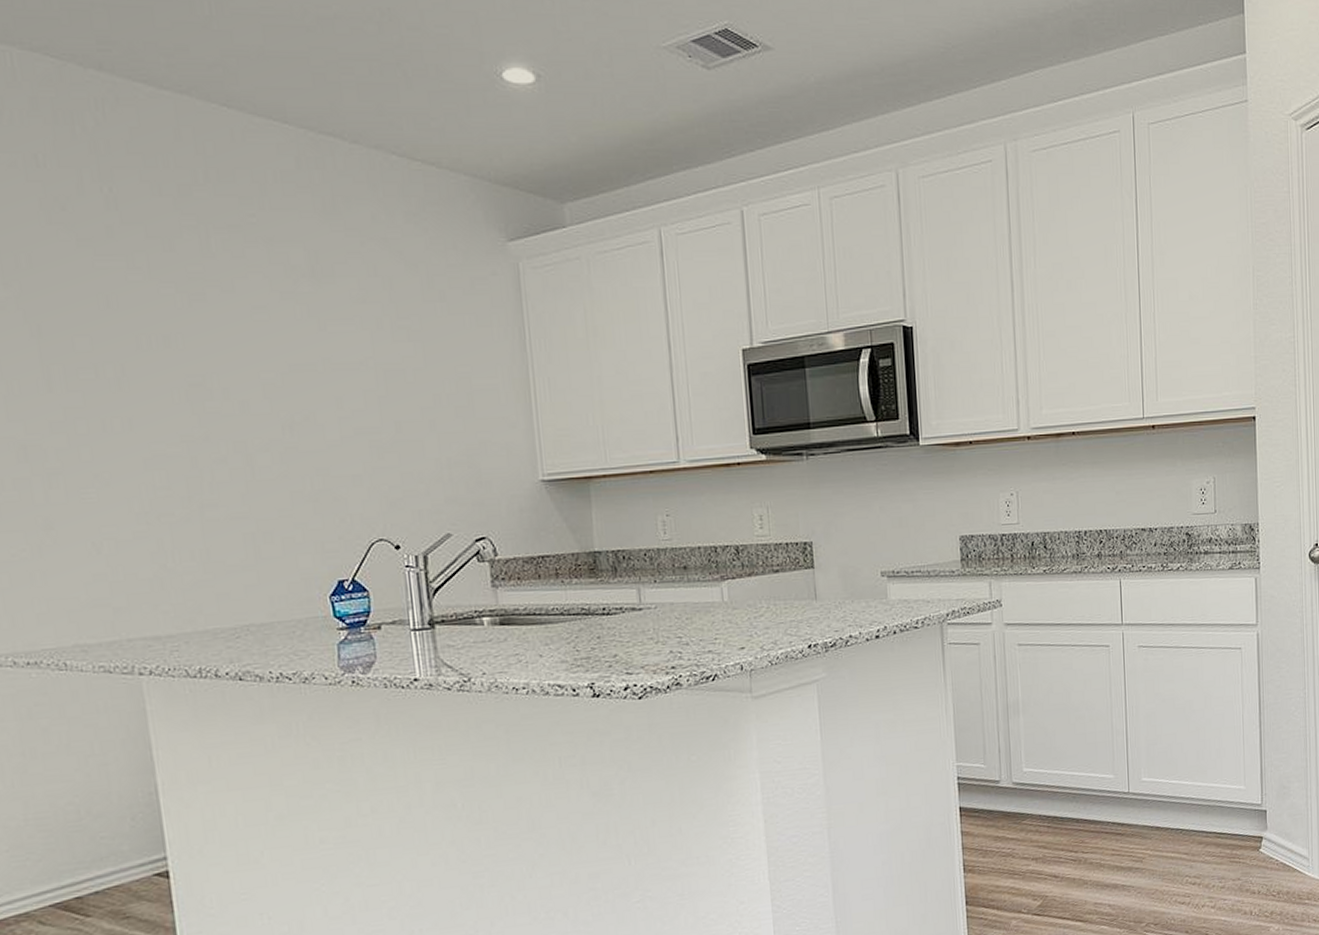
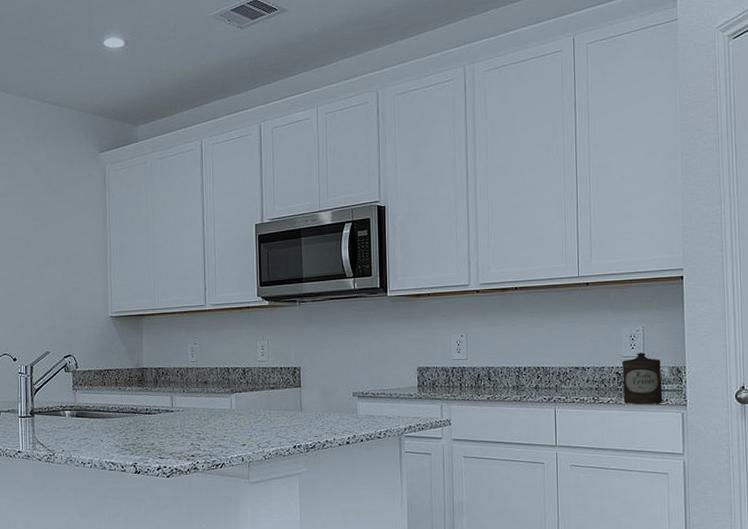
canister: none [1192,508,1236,570] -> present [622,353,663,405]

